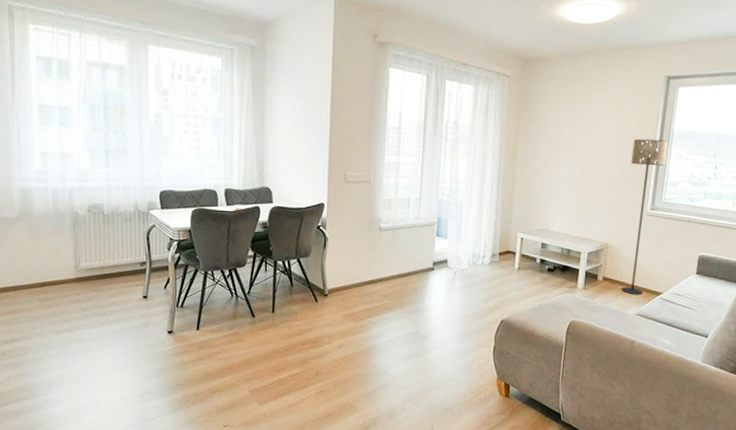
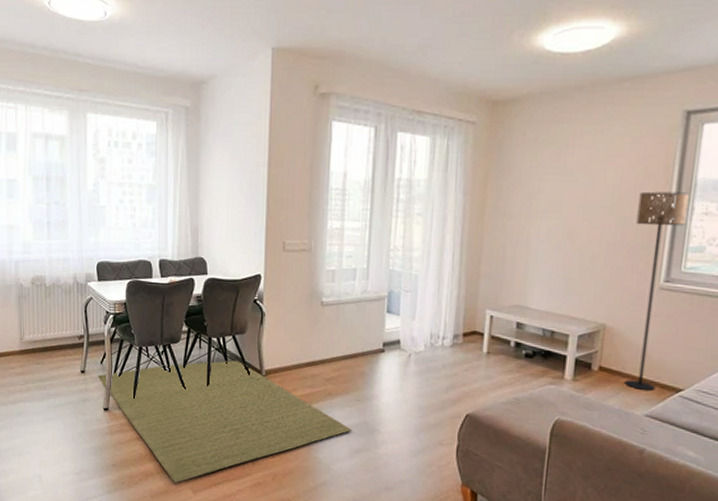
rug: none [161,281,406,397] -> present [97,360,352,483]

